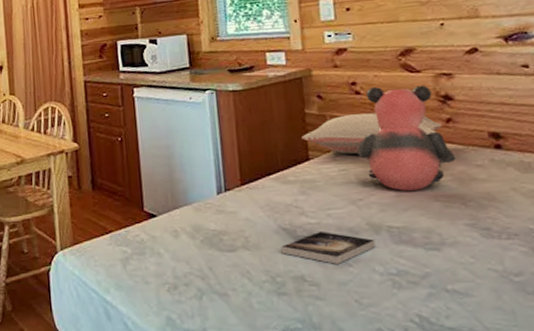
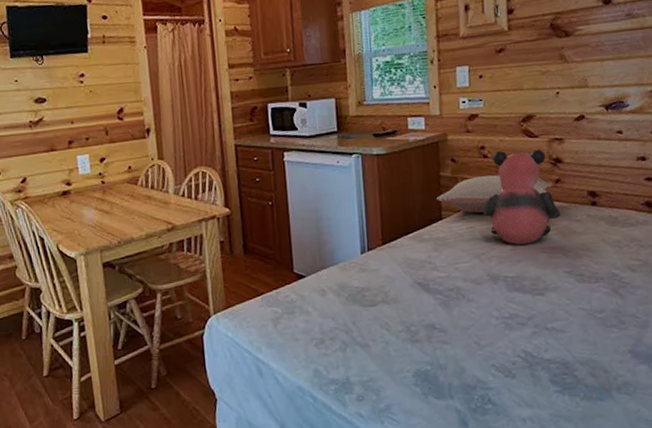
book: present [281,232,376,264] -> none [415,284,494,312]

